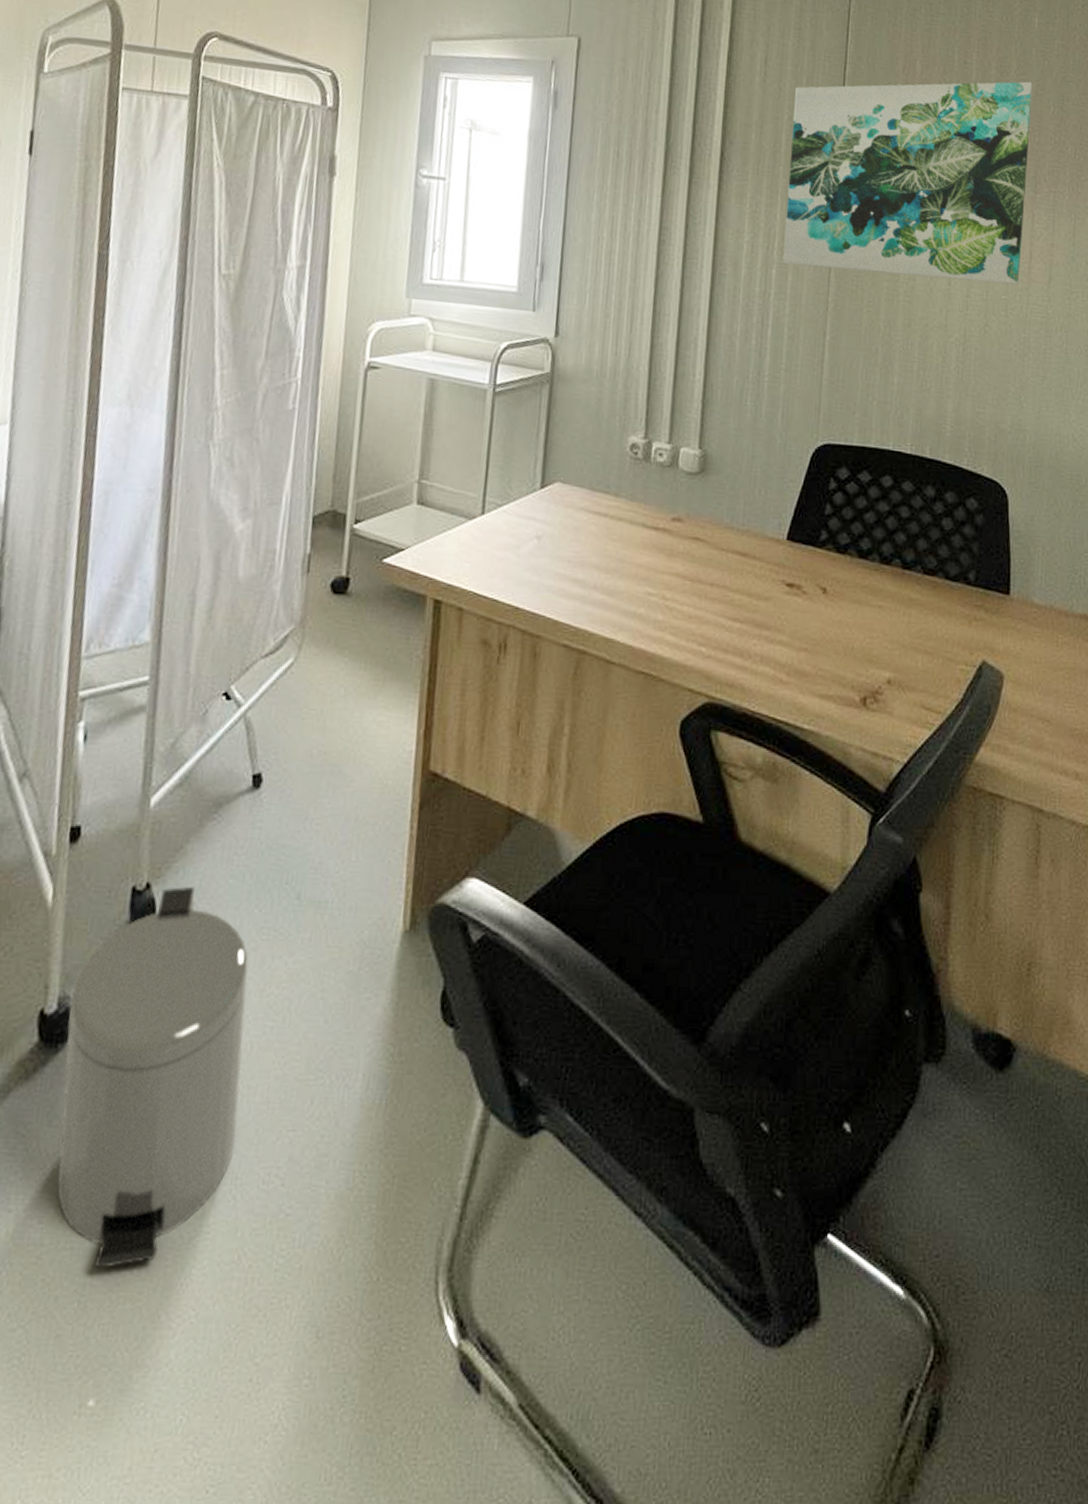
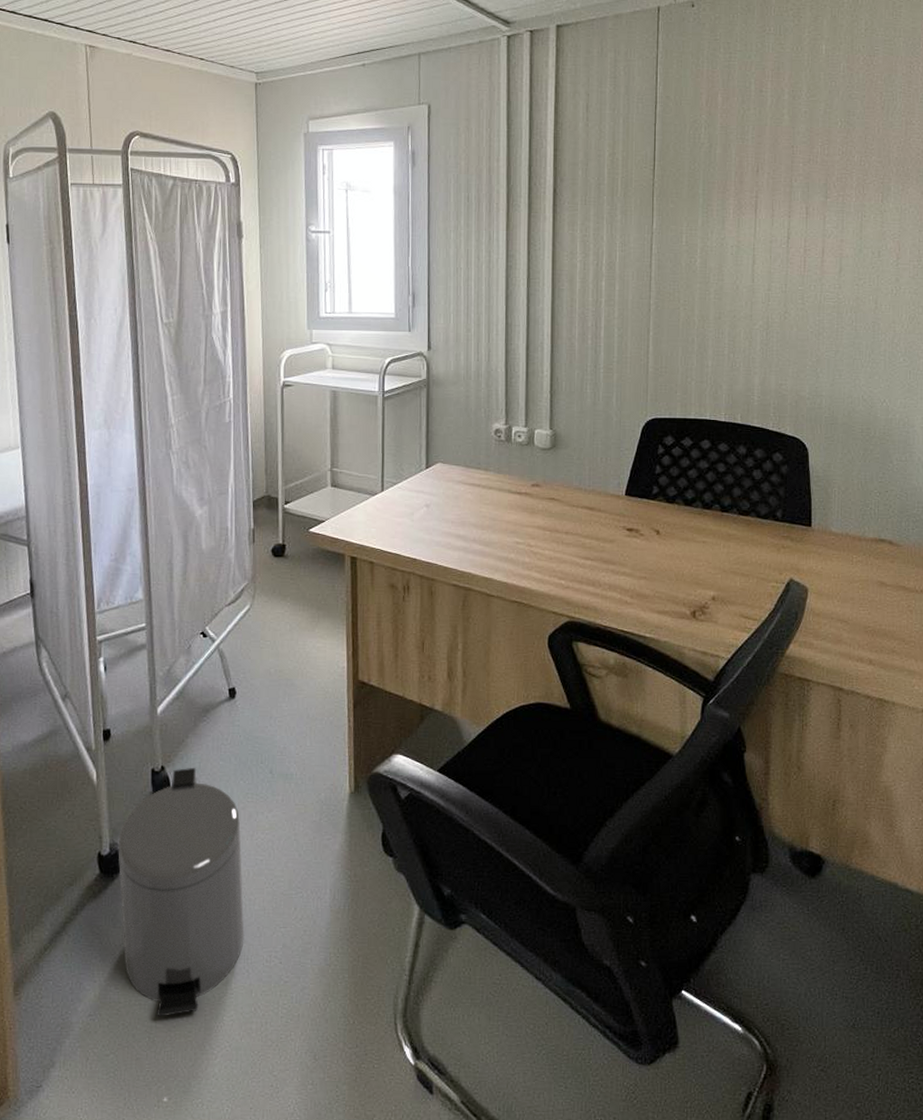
wall art: present [783,81,1033,285] -> none [611,102,822,277]

